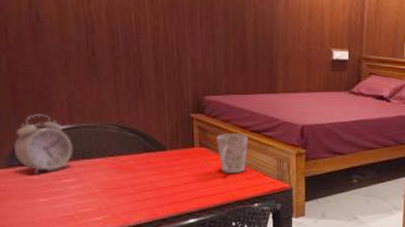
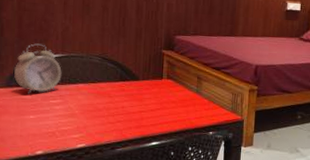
mug: present [216,132,249,173] -> none [182,68,210,104]

